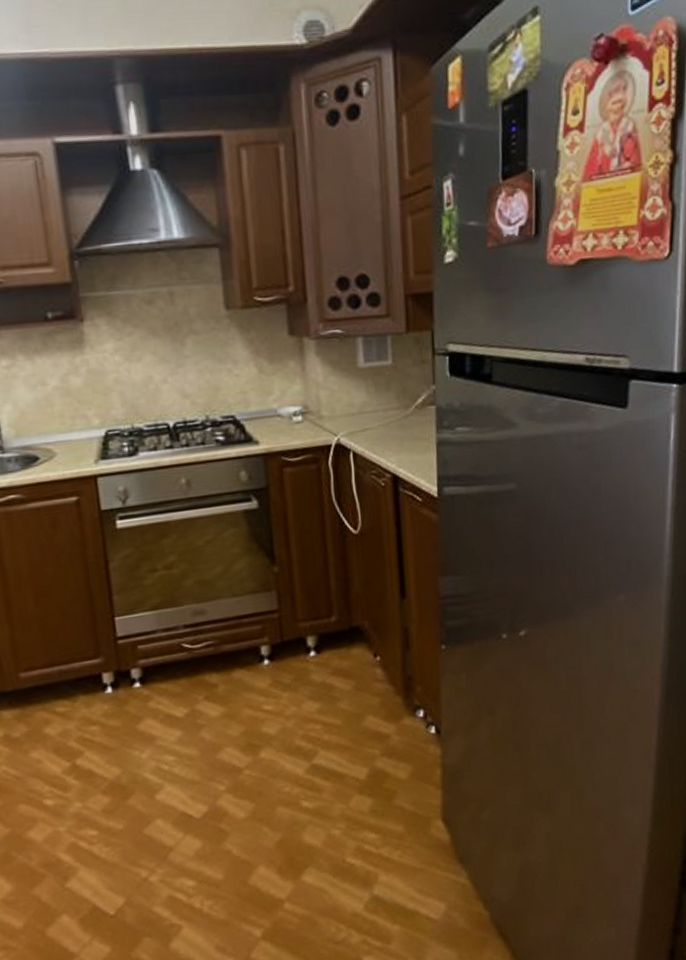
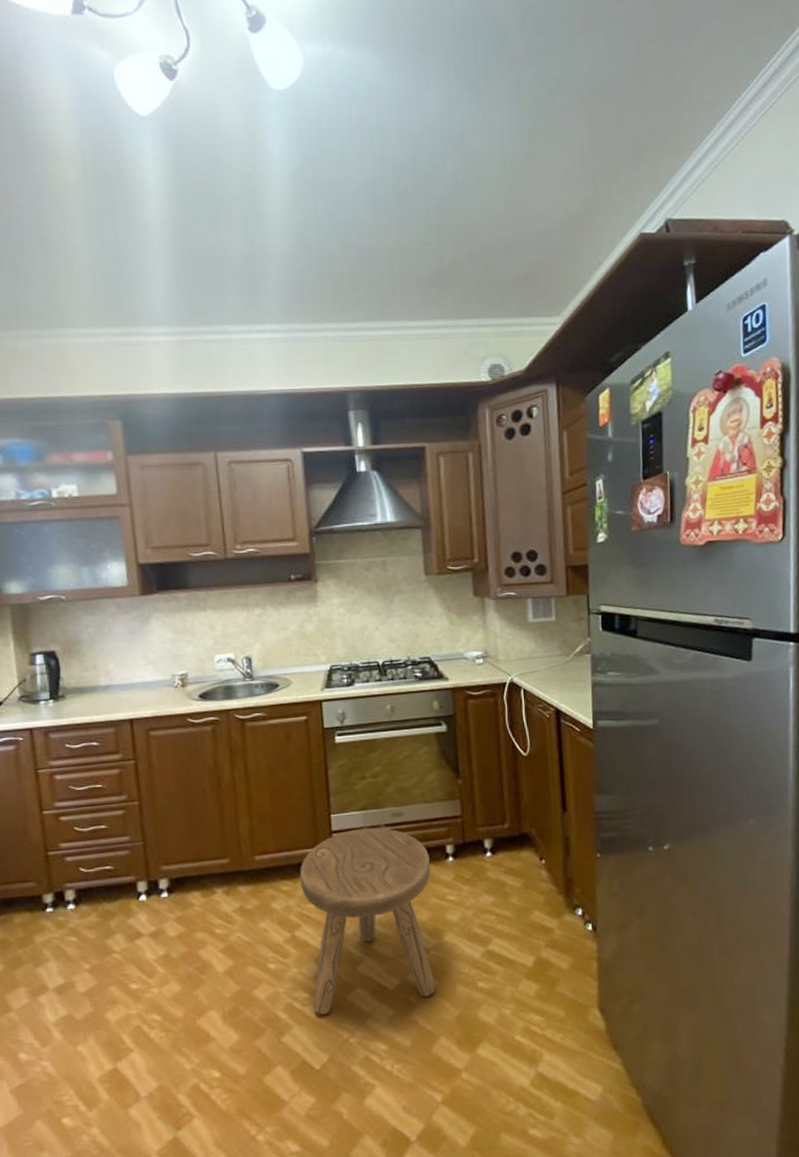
stool: none [78,629,252,853] -> present [300,827,436,1015]

